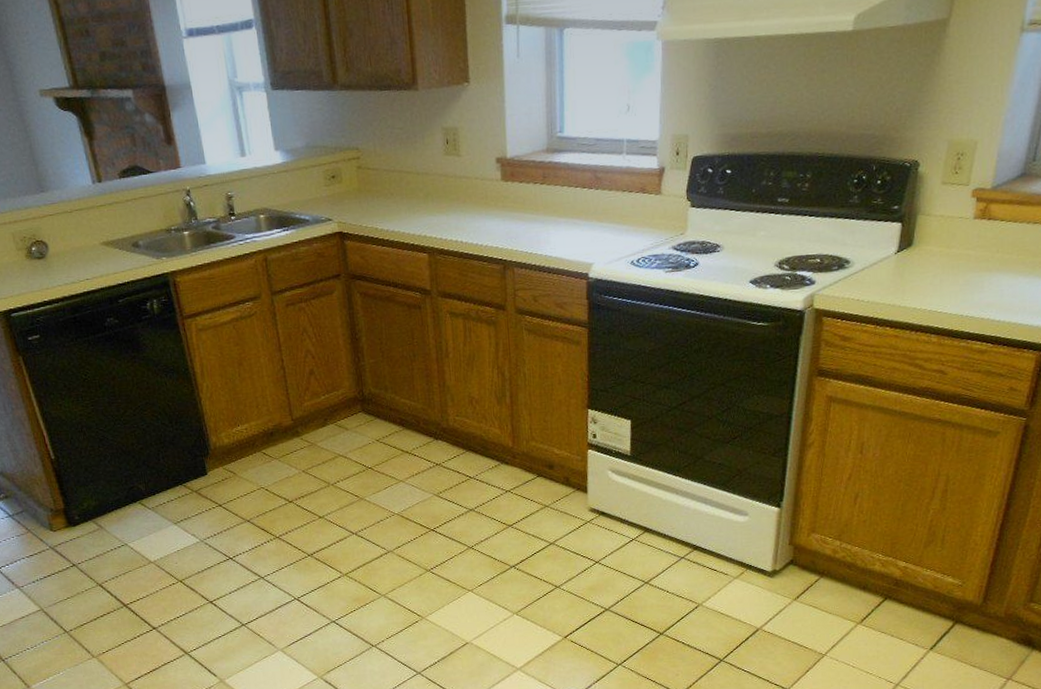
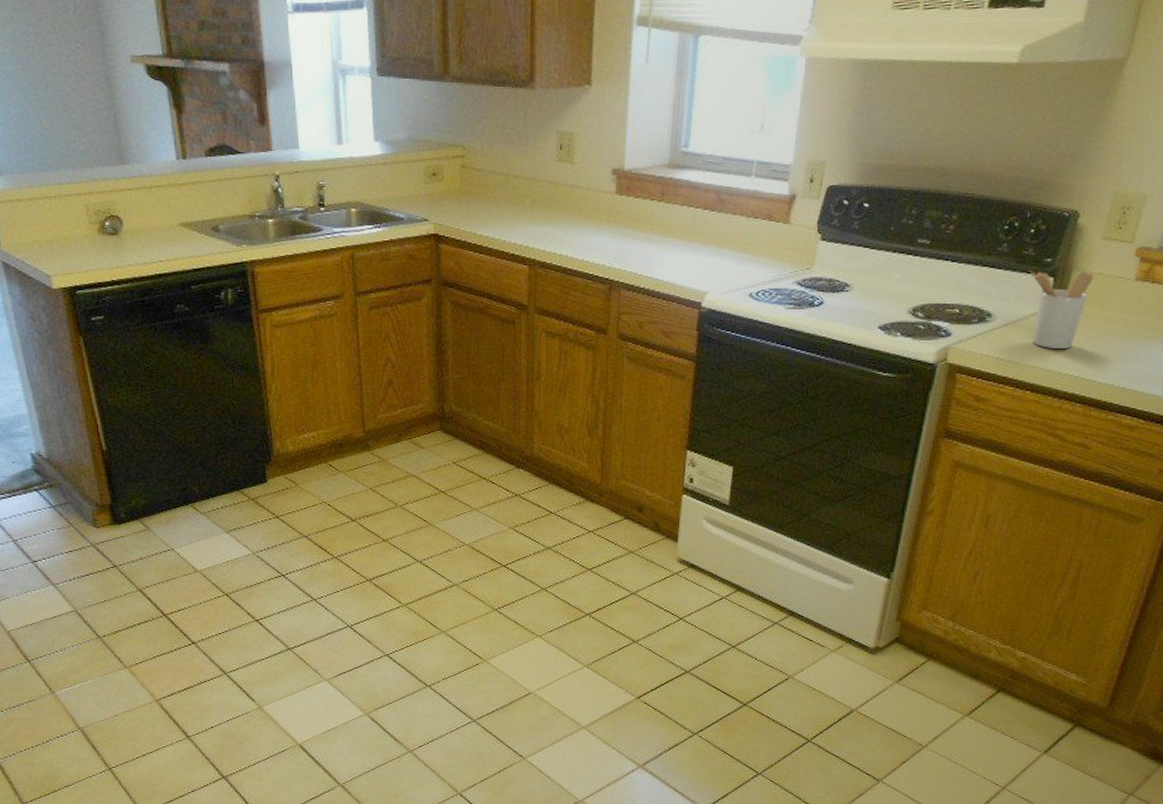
utensil holder: none [879,215,937,287] -> present [1029,271,1094,349]

